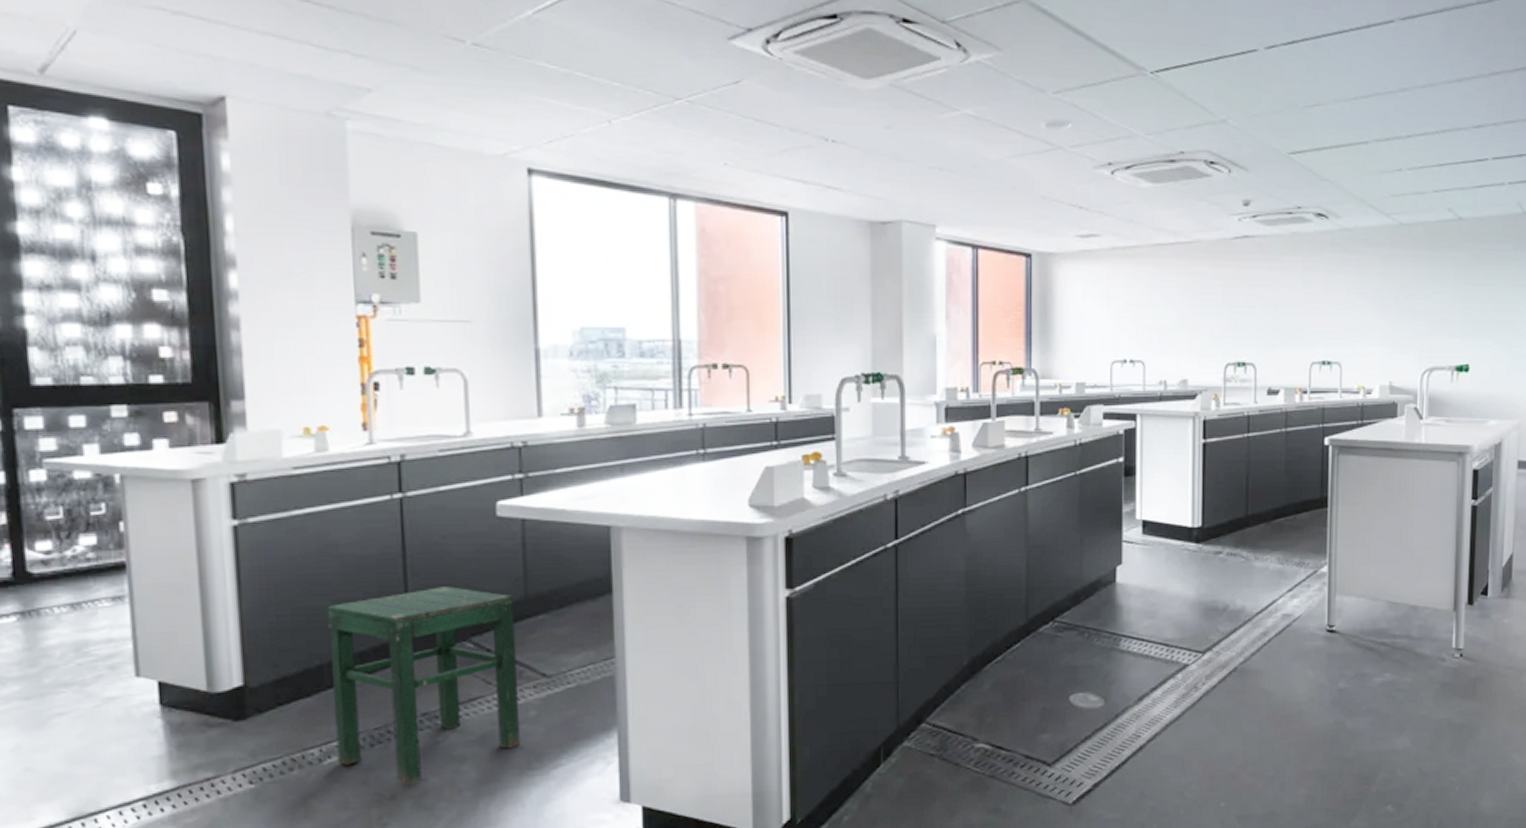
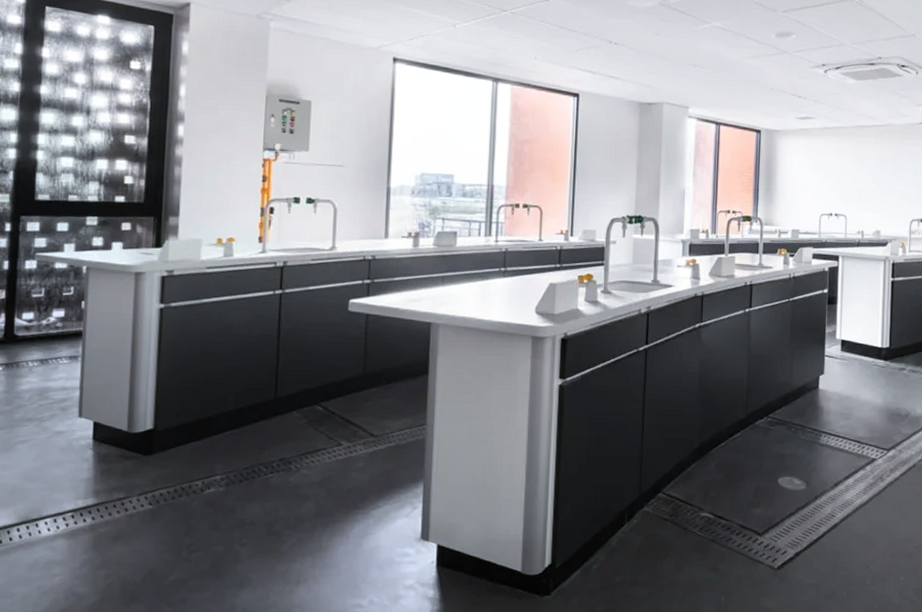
stool: present [327,586,521,785] -> none [215,362,355,514]

